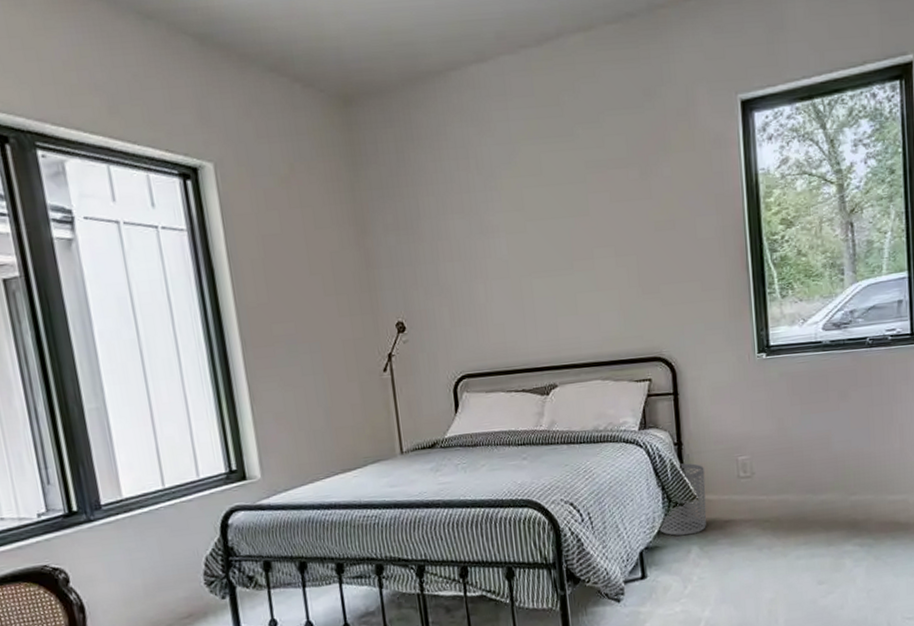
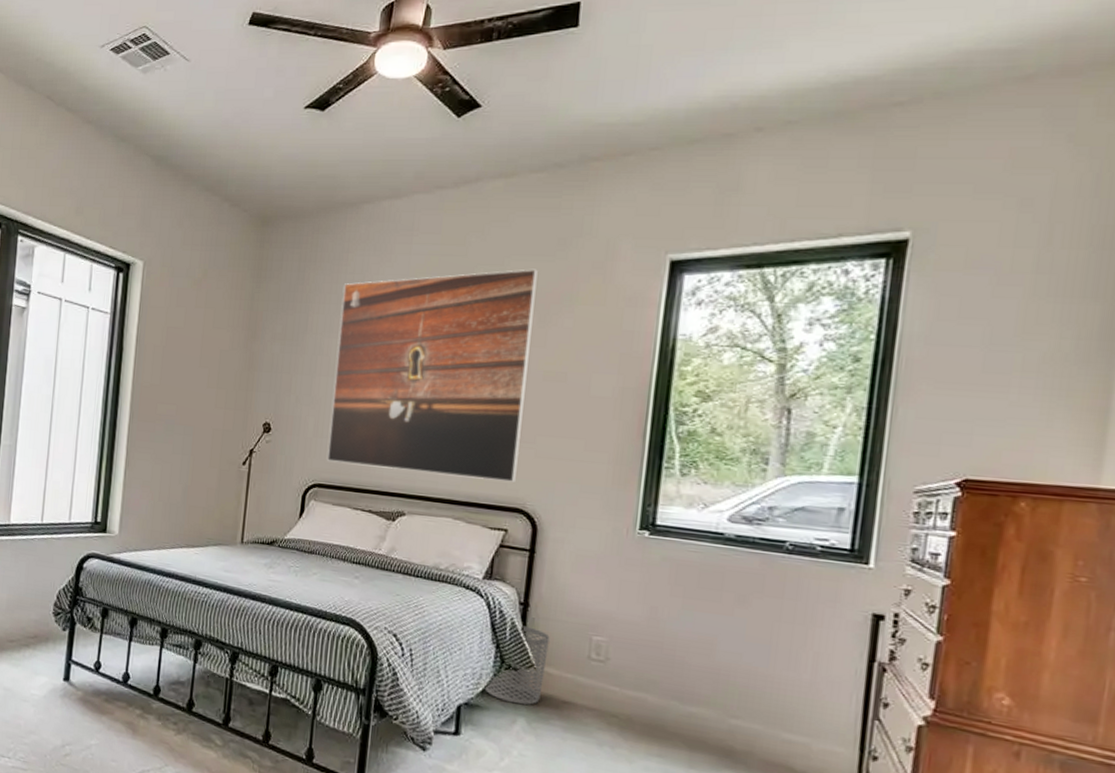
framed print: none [449,122,649,349] -> present [327,269,538,482]

